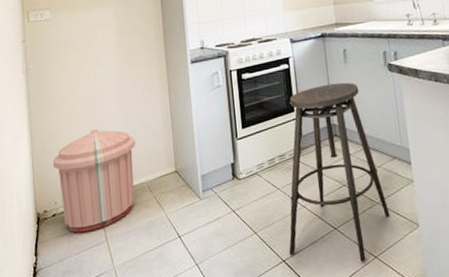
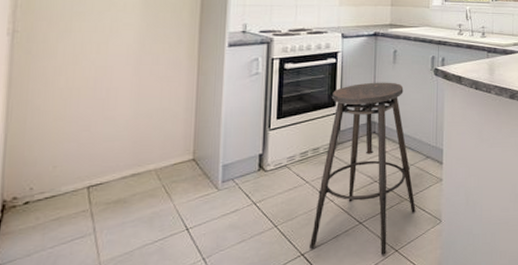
trash can: present [52,129,136,233] -> none [33,108,148,224]

